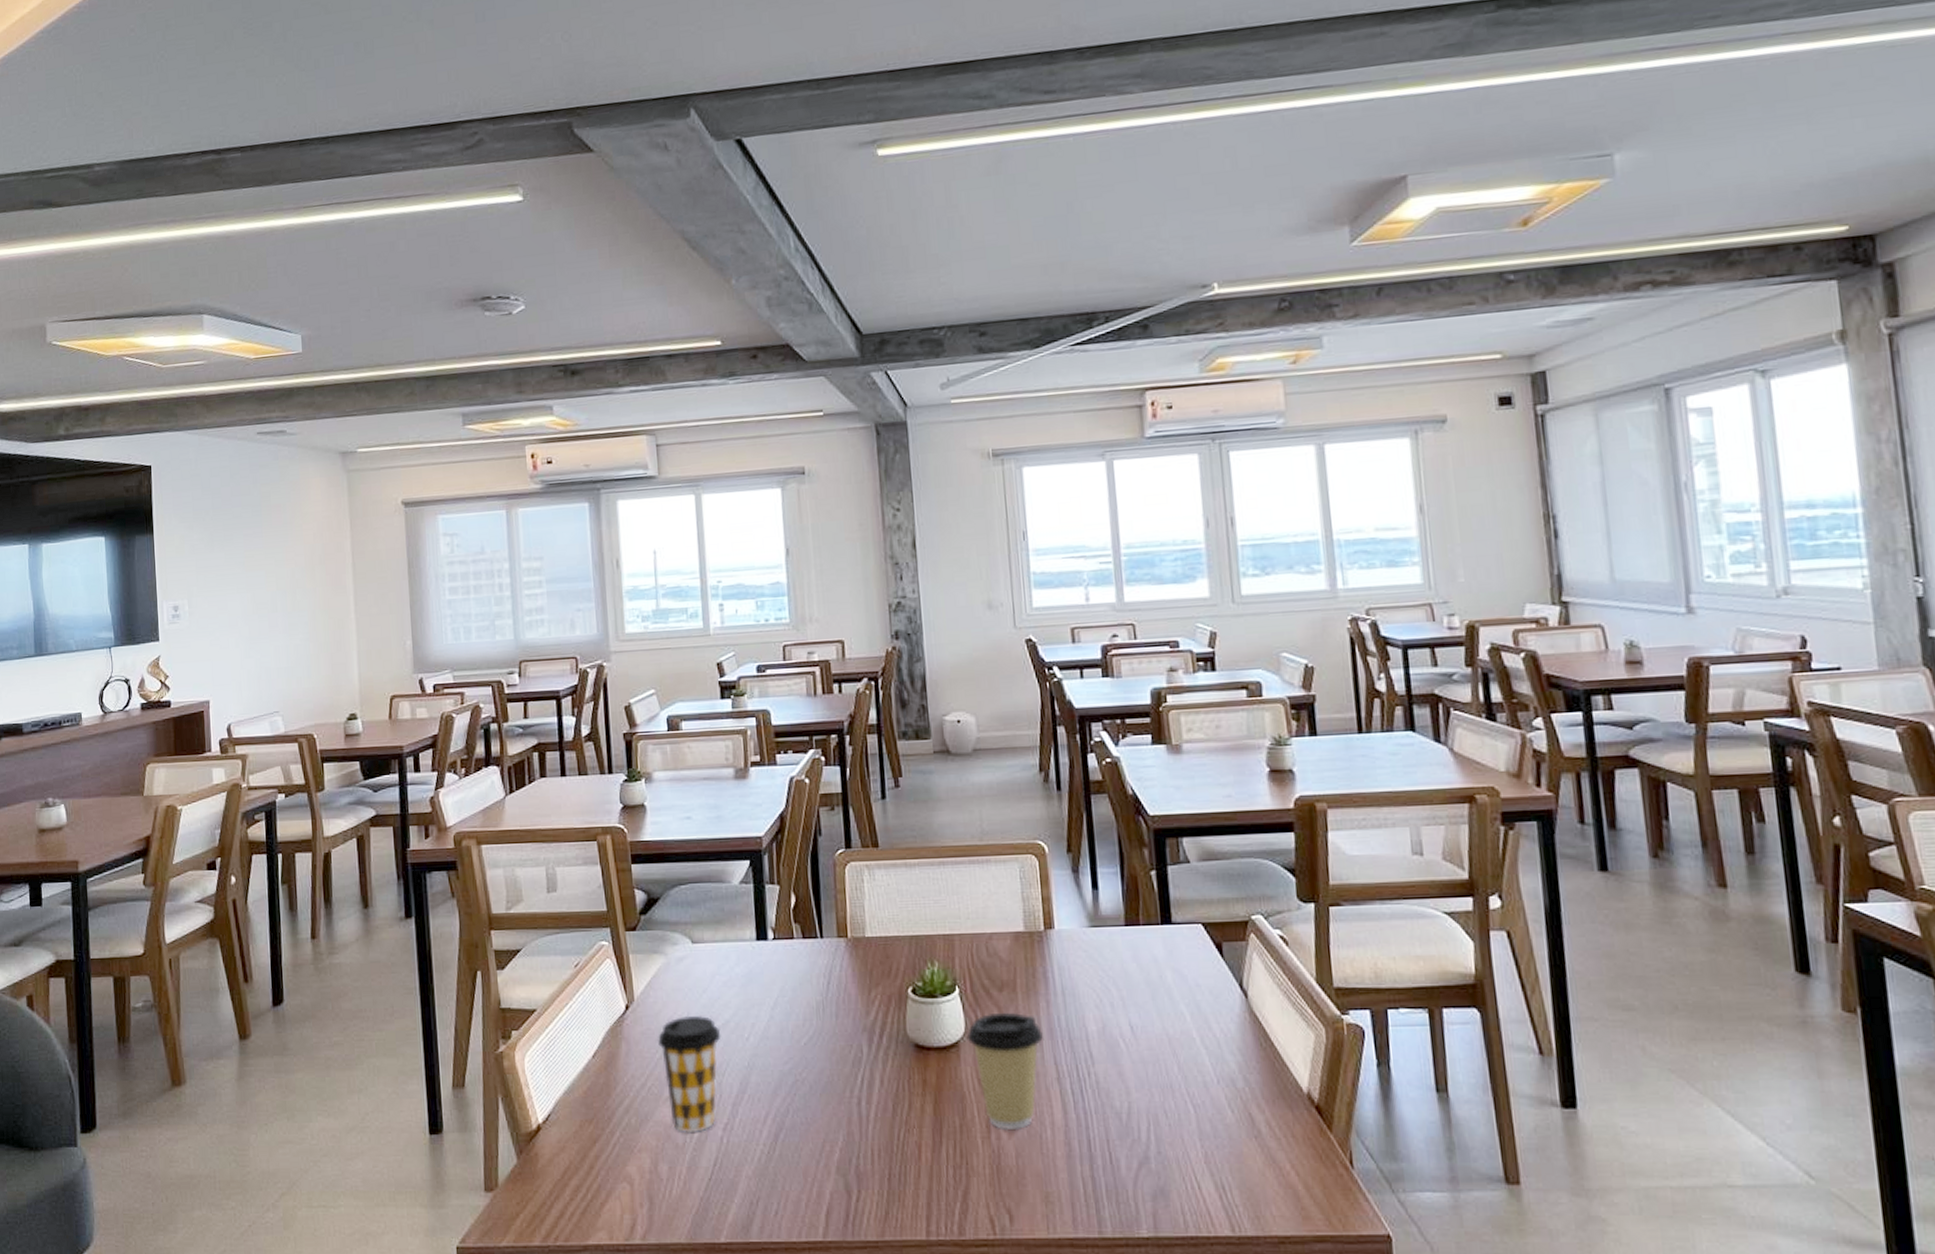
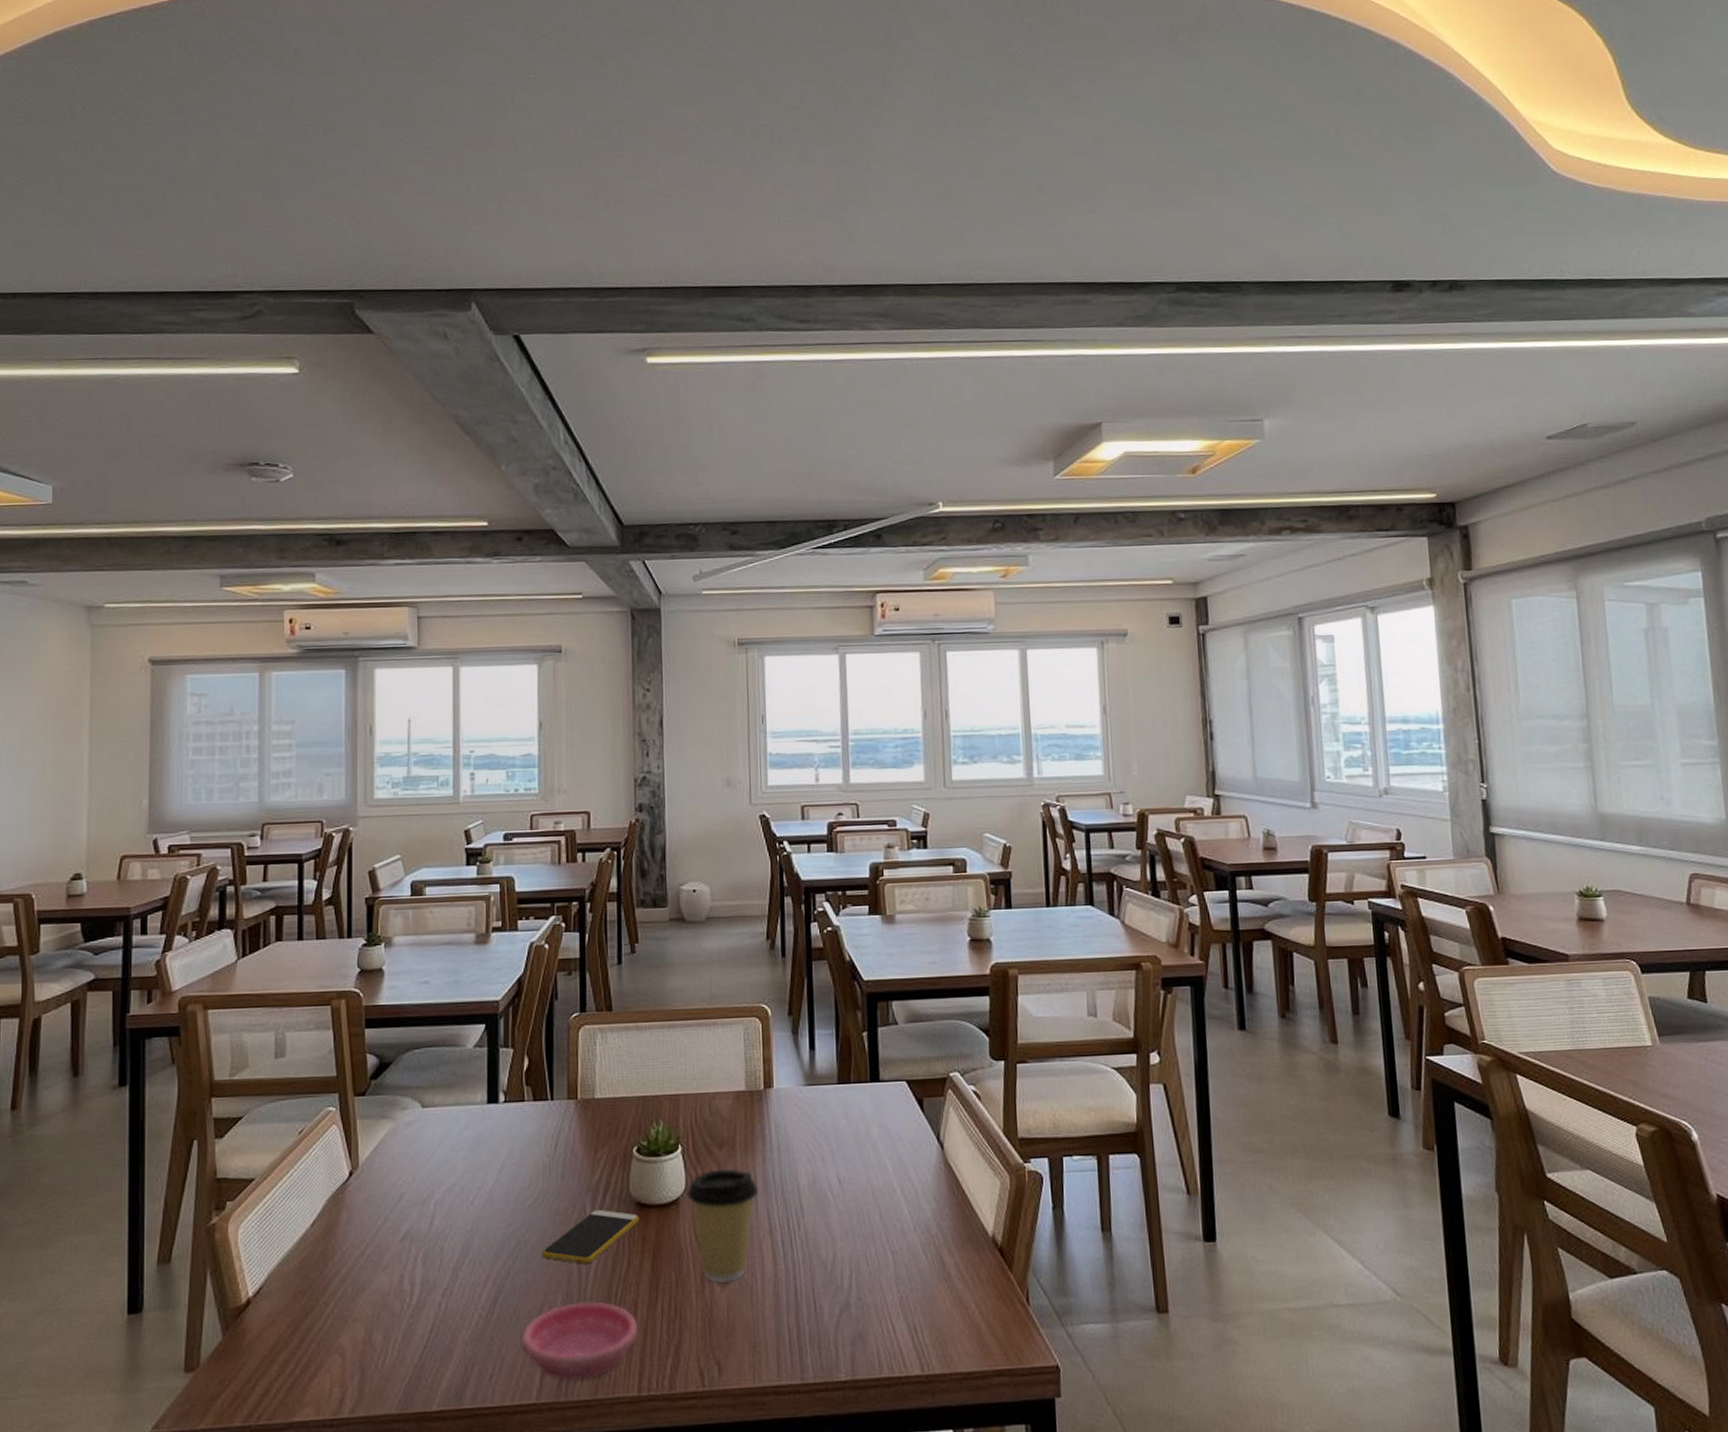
coffee cup: present [658,1015,721,1134] -> none [381,1180,446,1301]
saucer: none [805,1143,924,1221] -> present [522,1301,639,1381]
smartphone: none [819,1050,919,1105] -> present [541,1209,640,1264]

